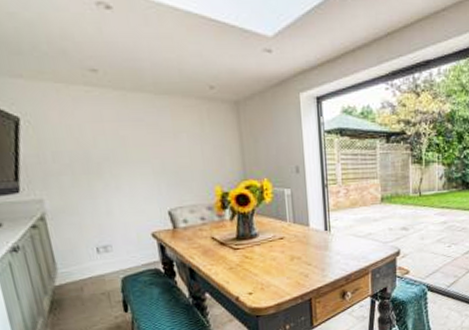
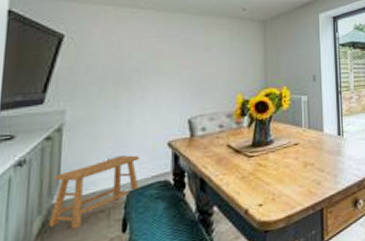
stool: none [50,244,132,308] -> present [47,155,140,229]

